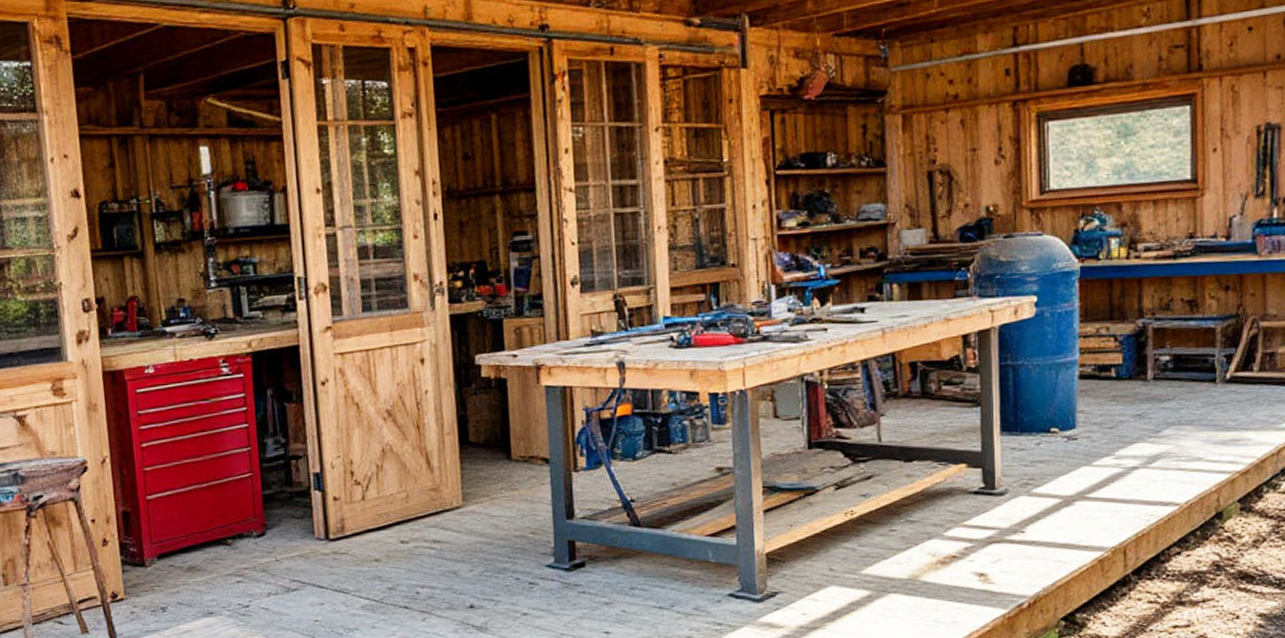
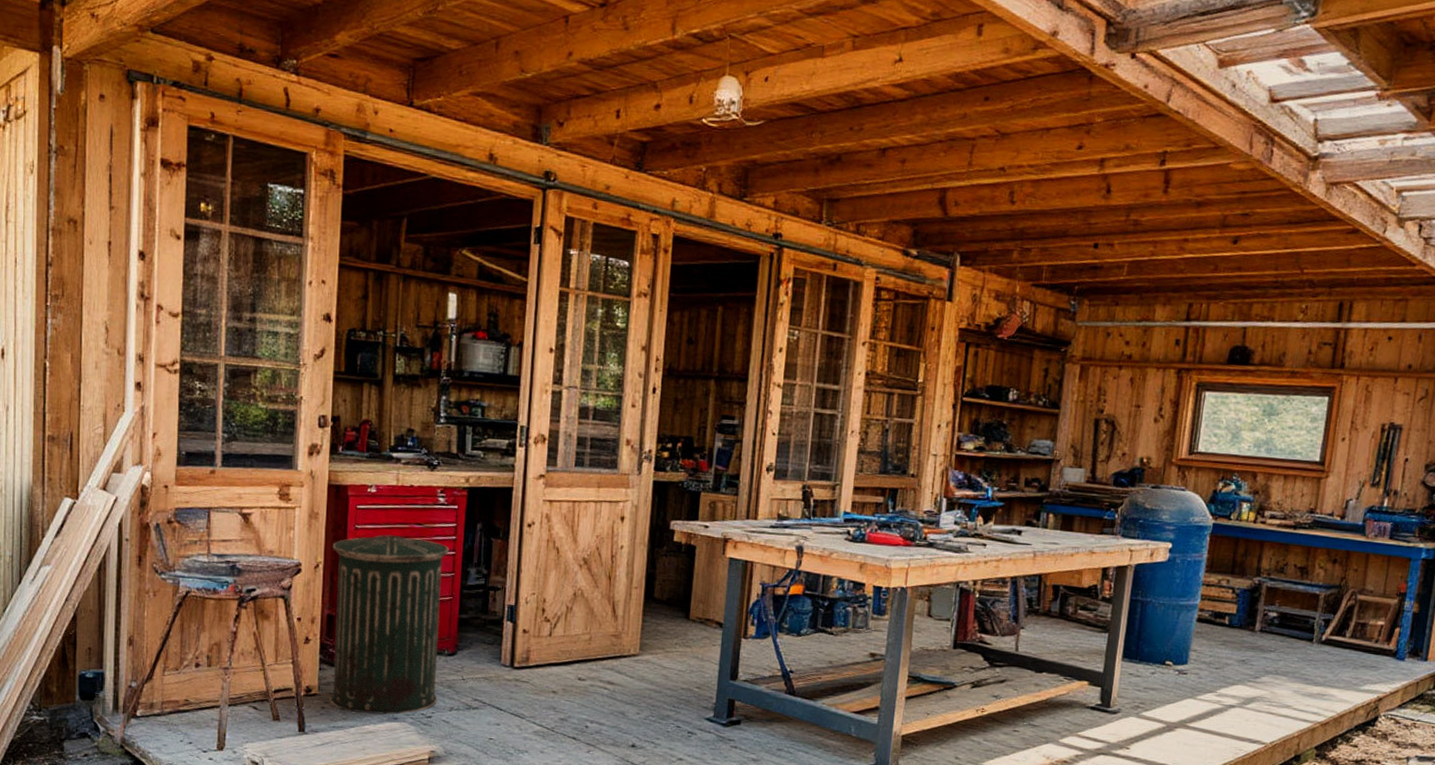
trash can: none [116,415,253,612] -> present [330,534,449,715]

